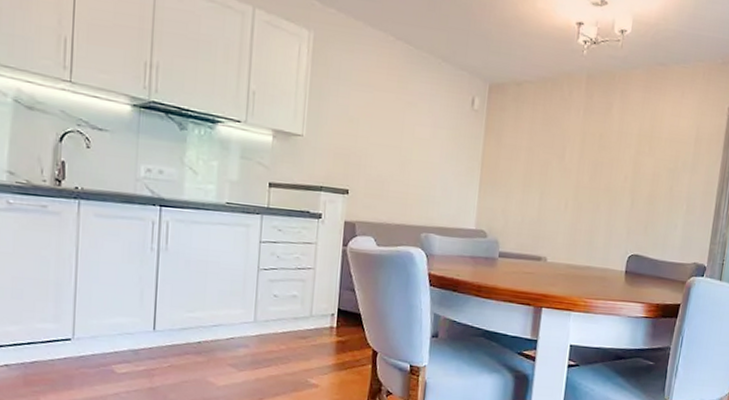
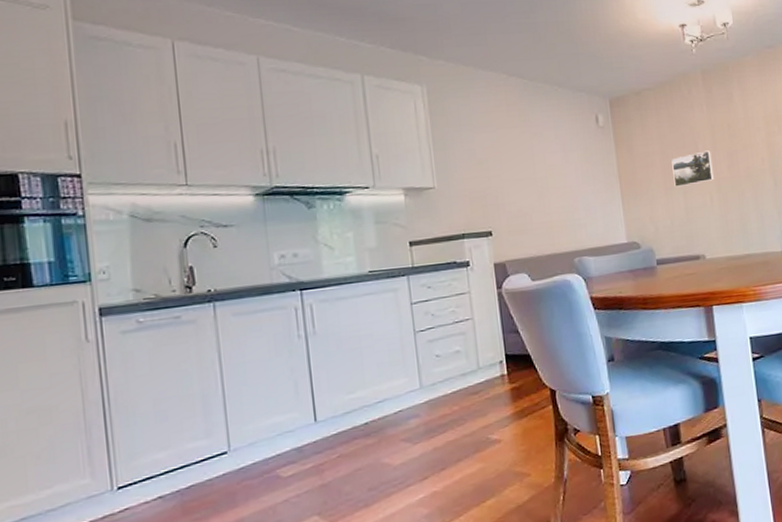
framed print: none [533,156,577,188] -> present [671,150,714,188]

